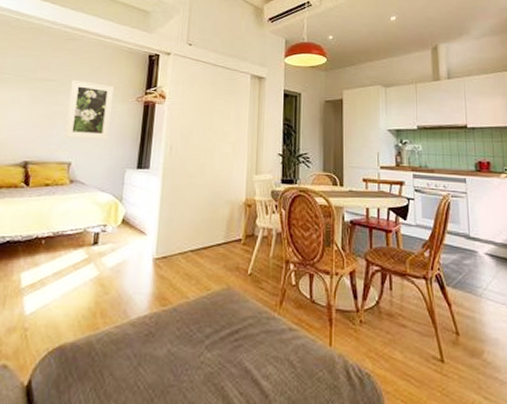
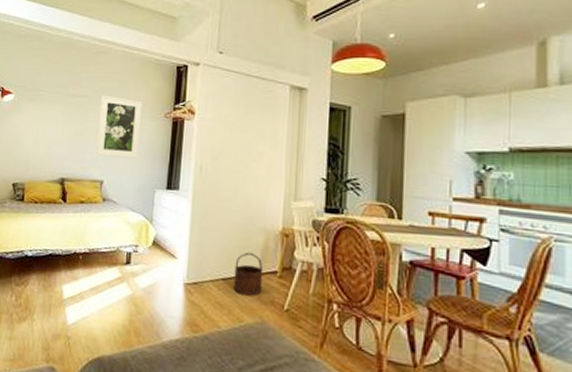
wooden bucket: none [201,223,229,264] -> present [233,252,263,296]

